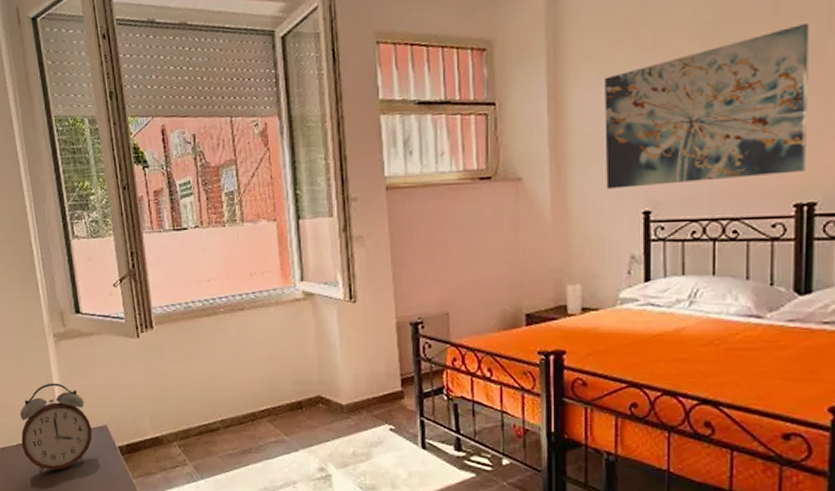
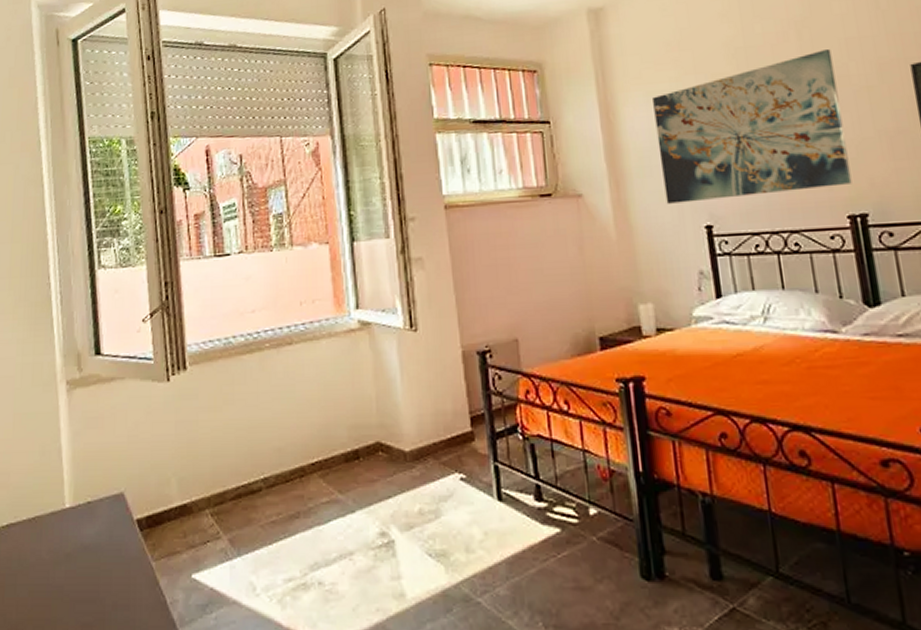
alarm clock: present [20,383,93,473] -> none [13,441,105,561]

